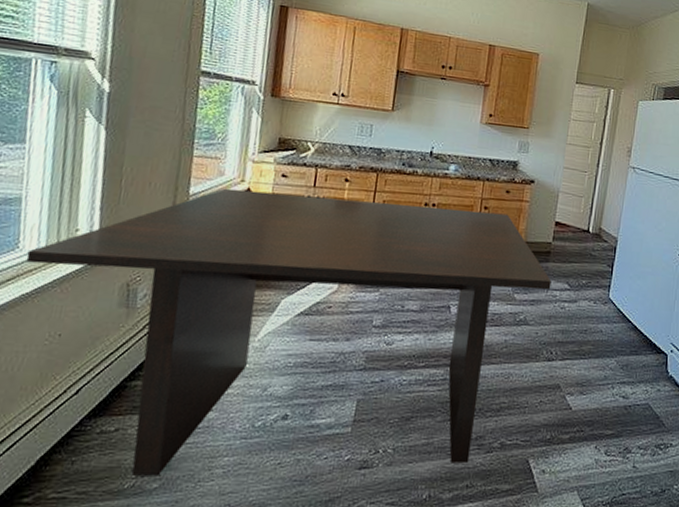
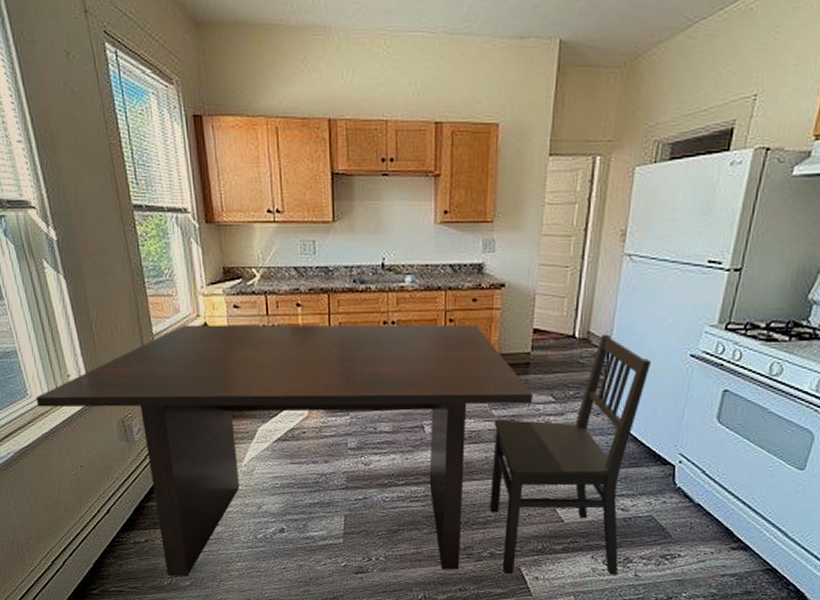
dining chair: none [504,231,650,467] -> present [490,334,652,576]

